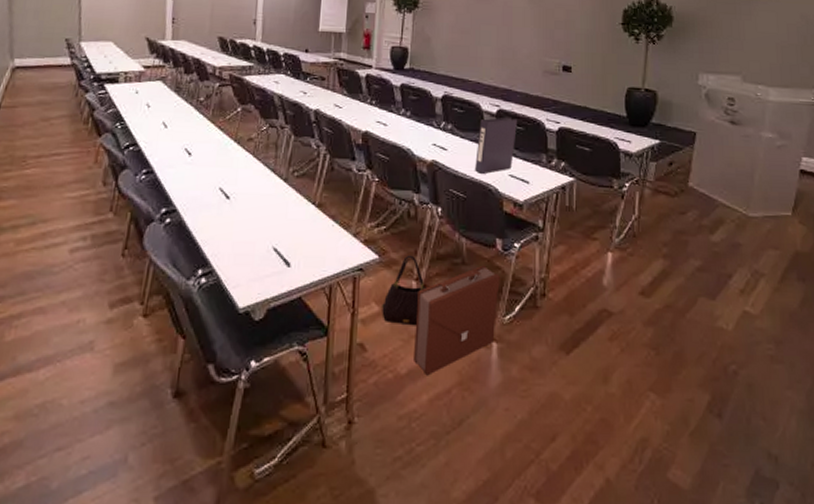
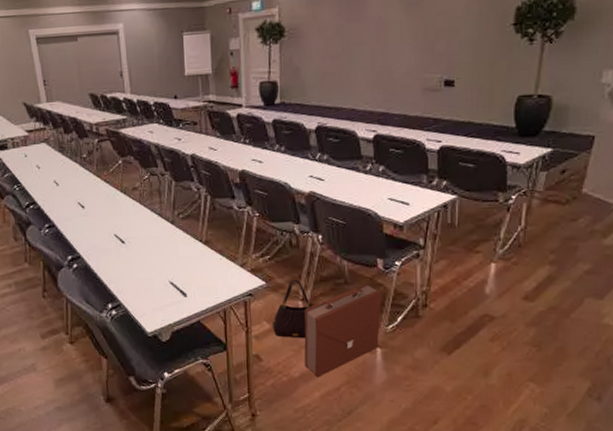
binder: present [475,117,518,174] -> none [353,141,397,200]

